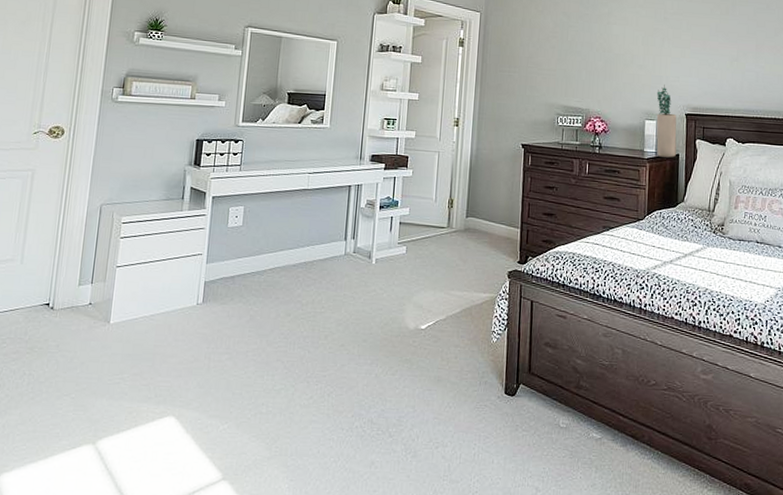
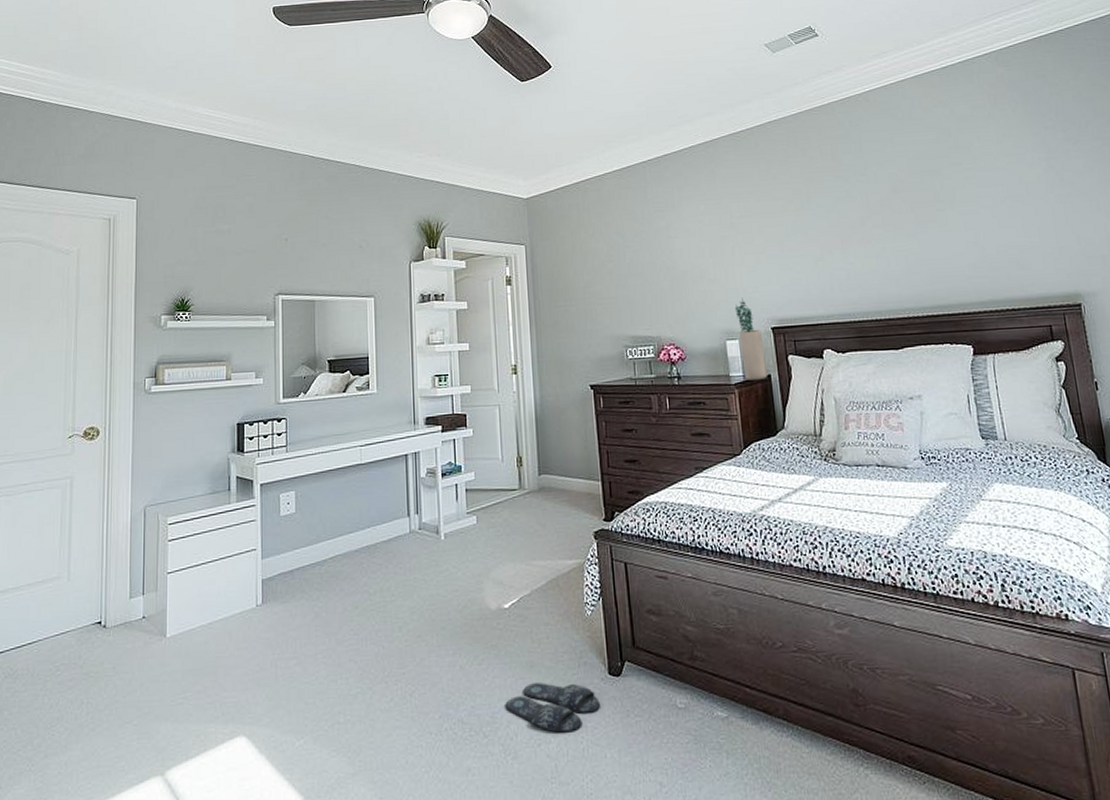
slippers: none [411,395,494,439] -> present [505,683,600,733]

